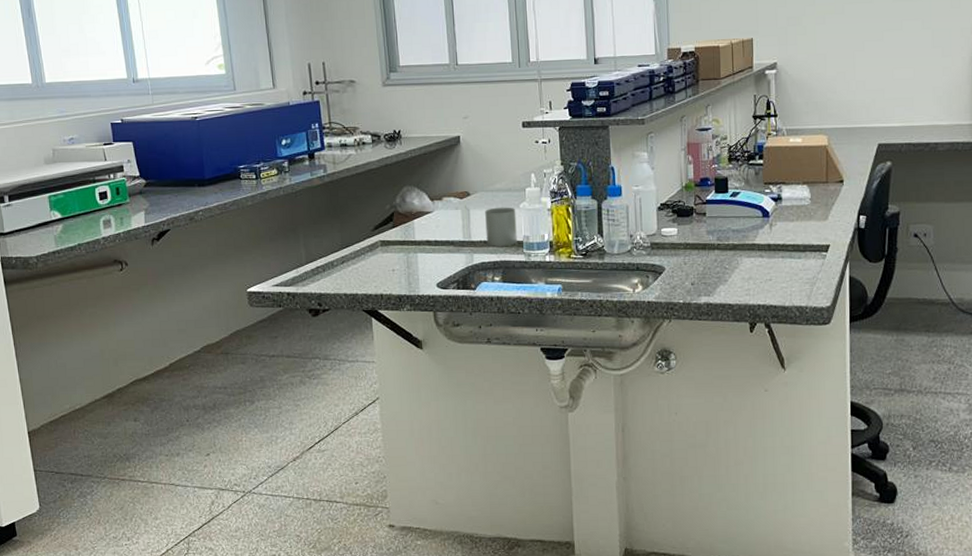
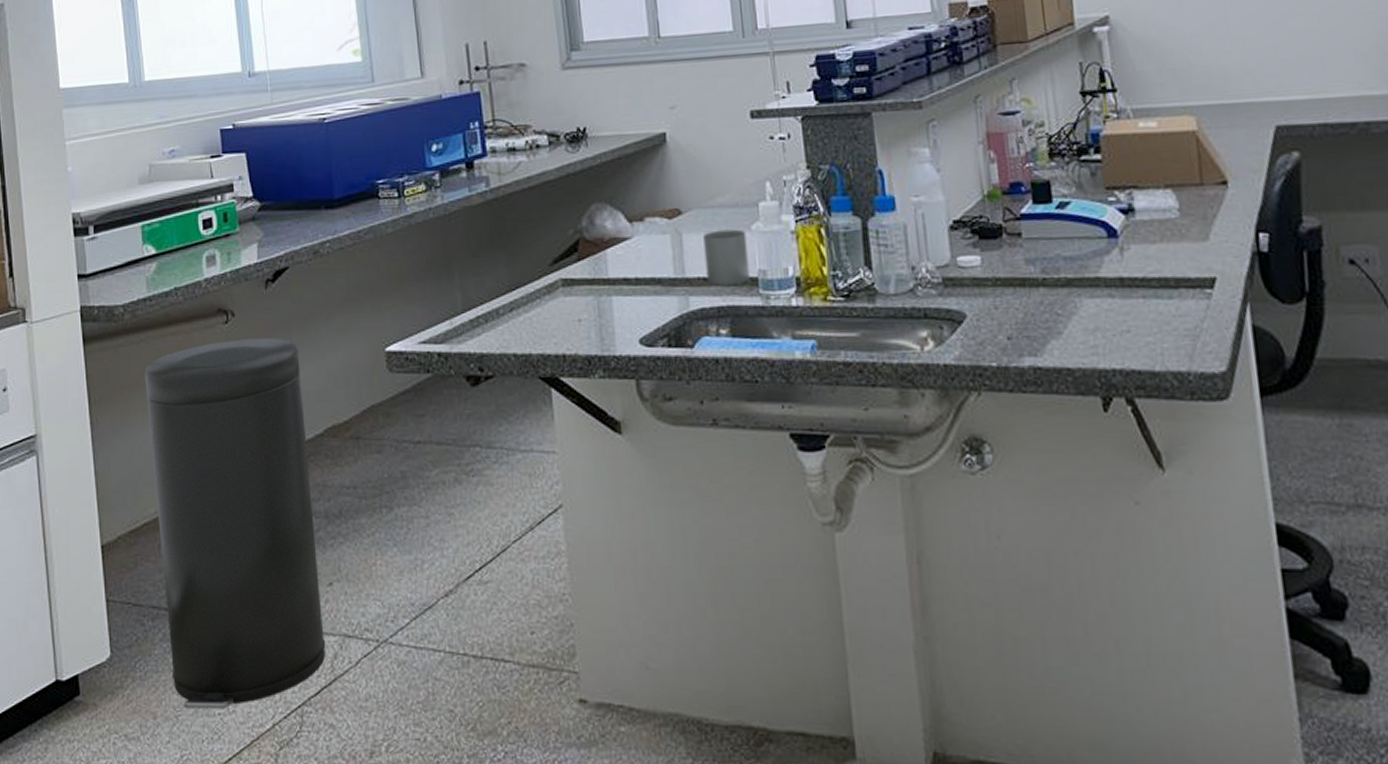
pedal bin: none [56,281,206,542] -> present [144,338,326,710]

